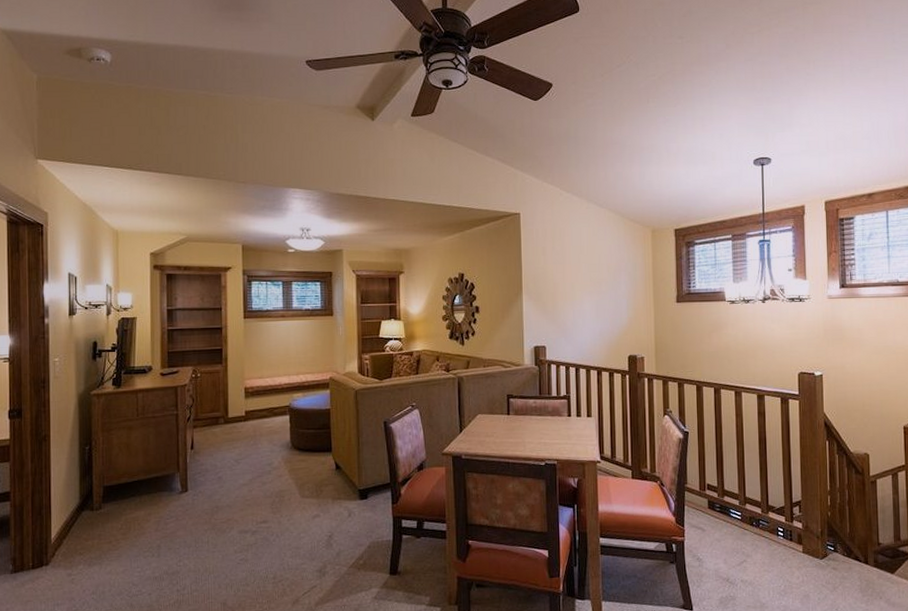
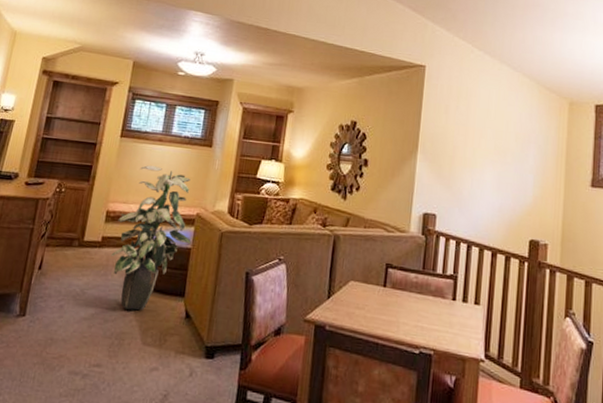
indoor plant: none [257,341,329,471] -> present [111,165,191,311]

